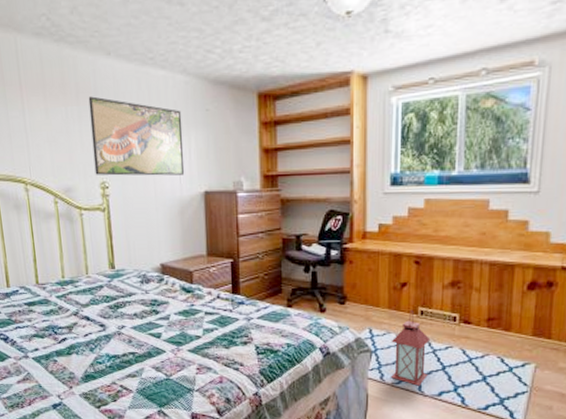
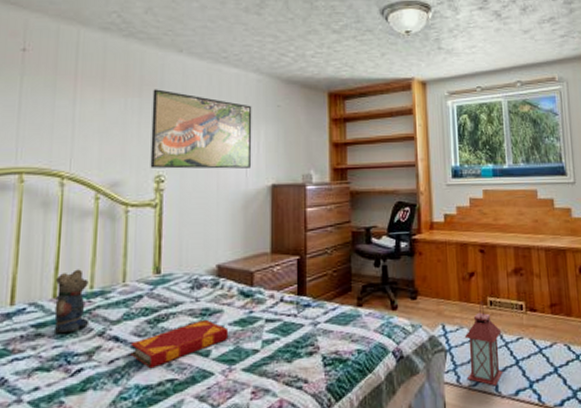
teddy bear: none [36,262,66,312] -> present [53,269,90,334]
hardback book: none [99,308,175,343] -> present [130,319,229,369]

